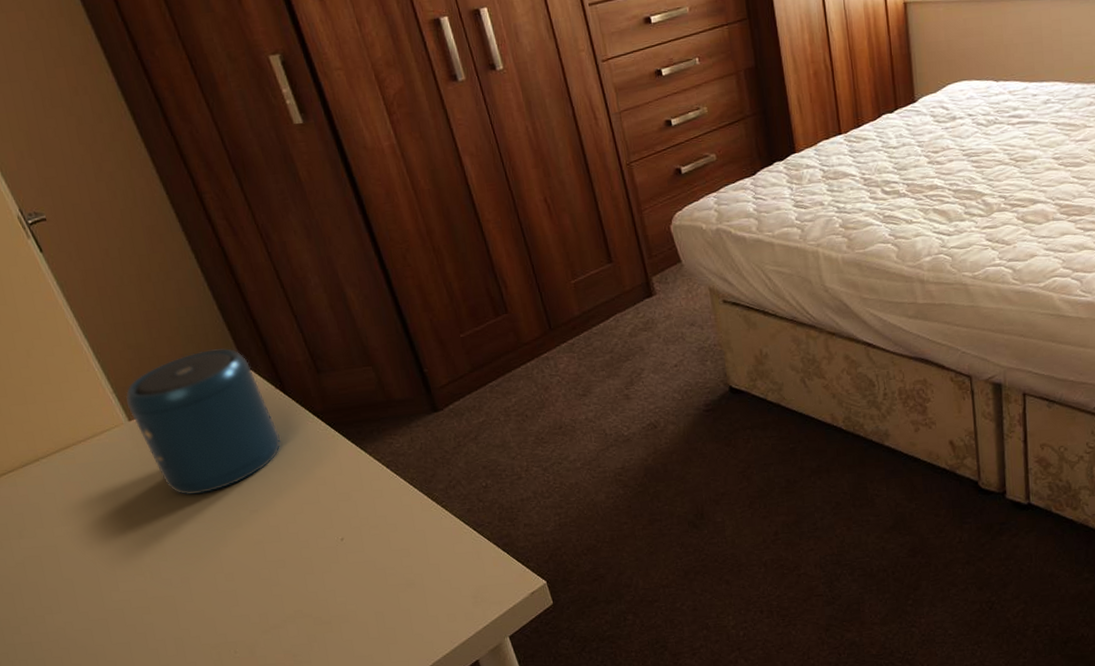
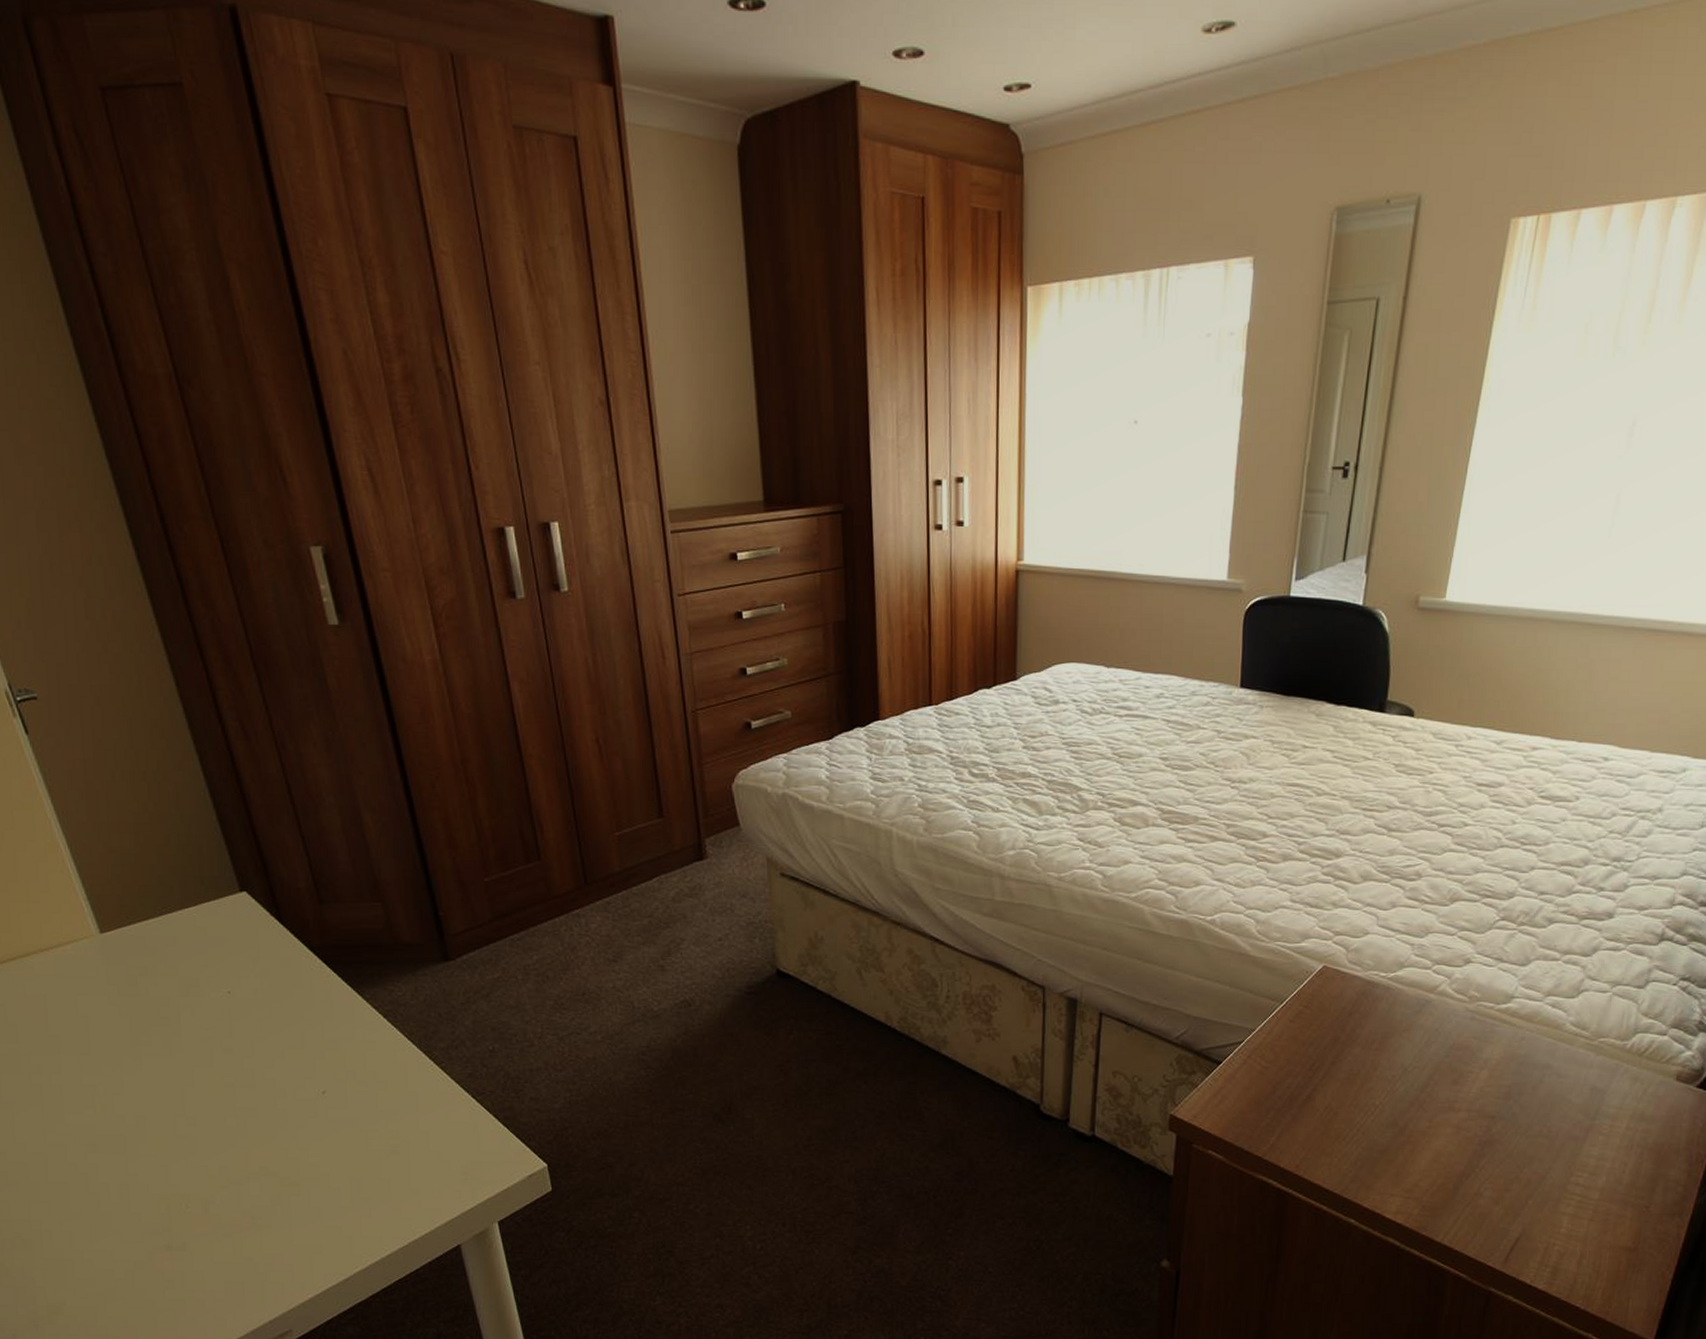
speaker: present [125,348,282,495] -> none [101,864,269,1025]

